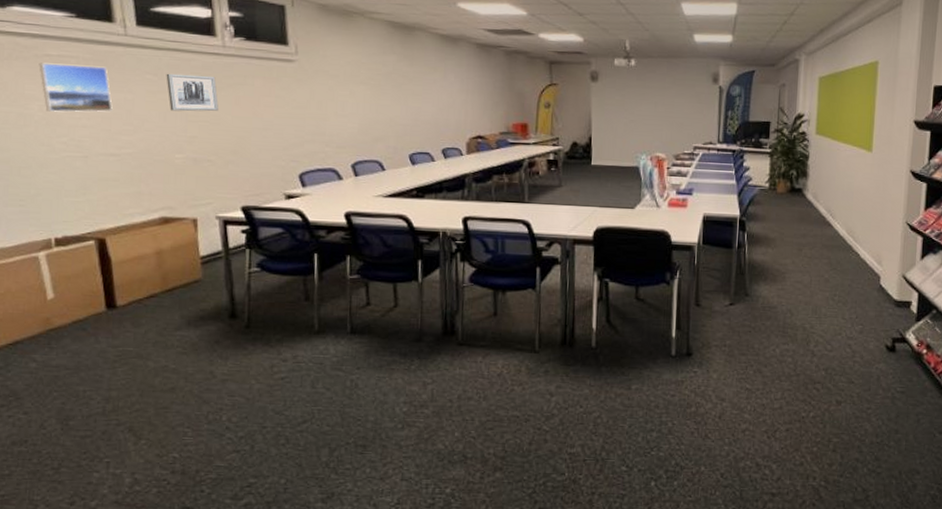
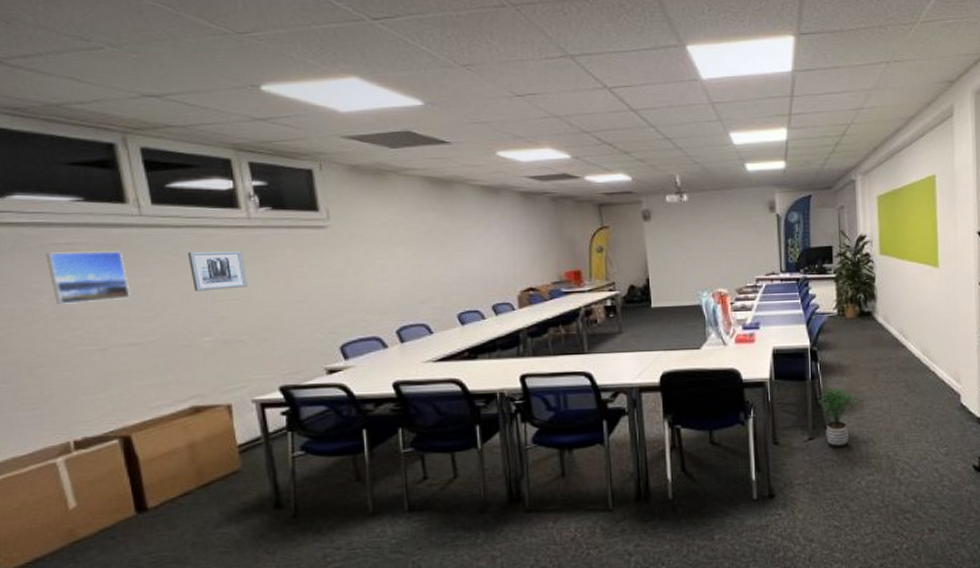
potted plant: none [741,257,781,316] -> present [817,387,858,448]

